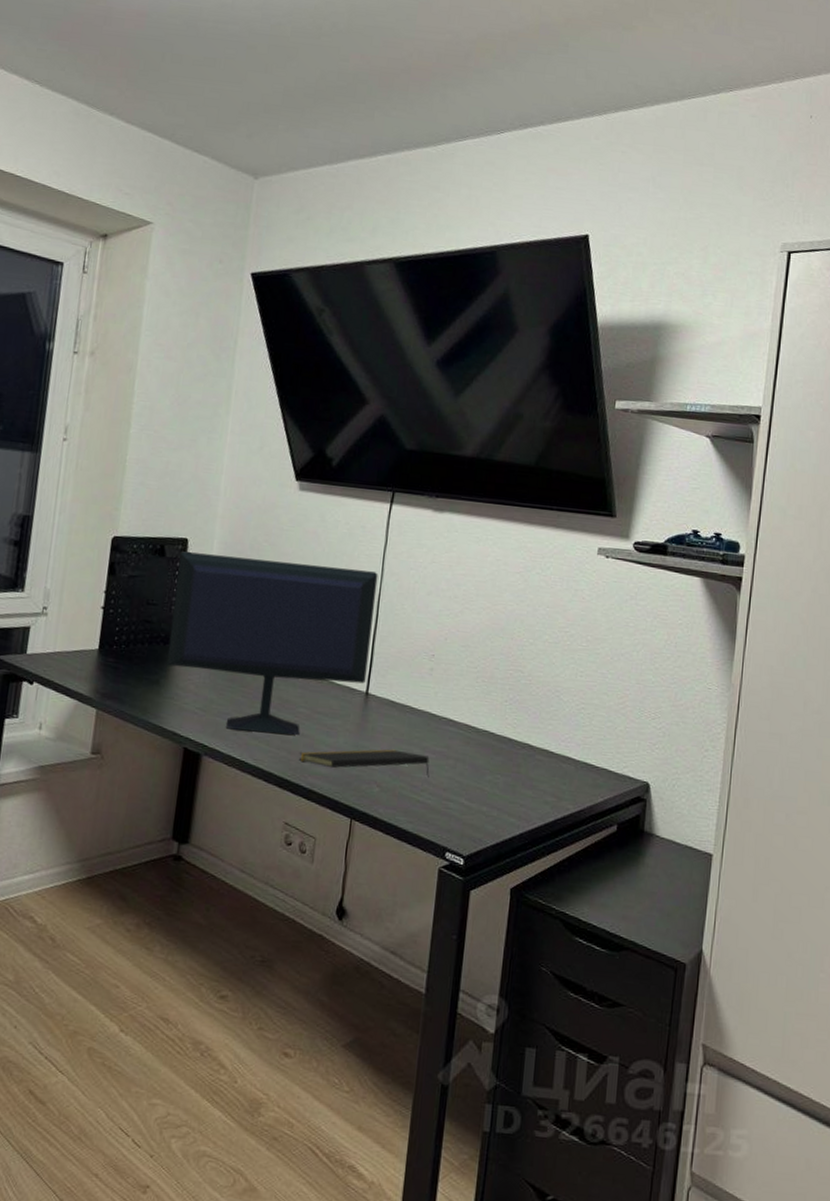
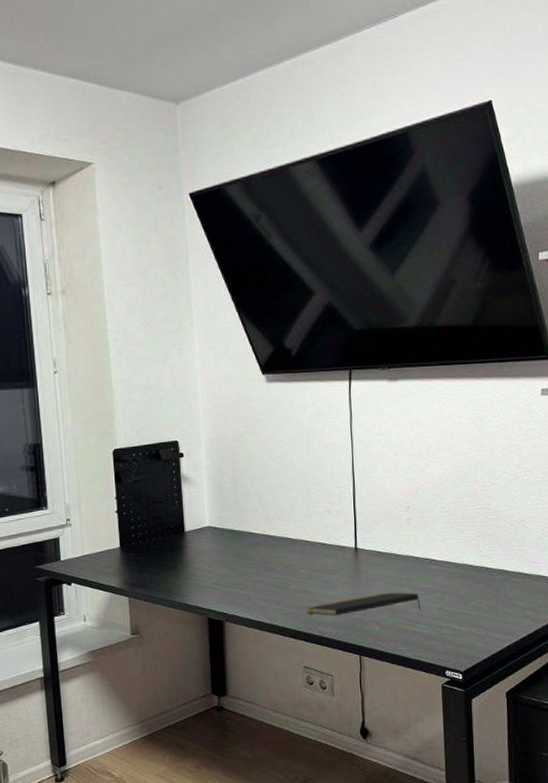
computer monitor: present [166,551,378,735] -> none [174,443,353,597]

